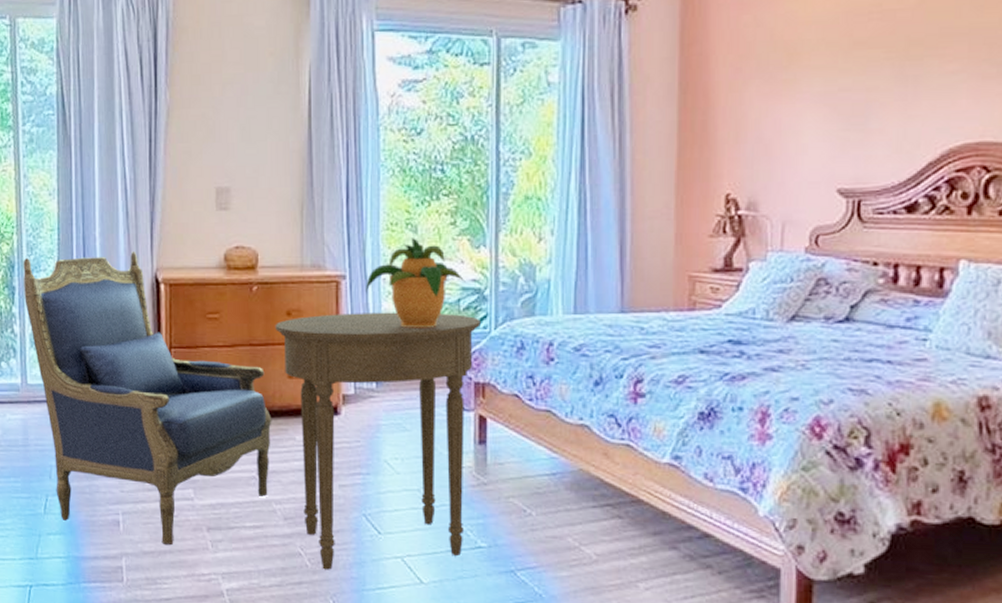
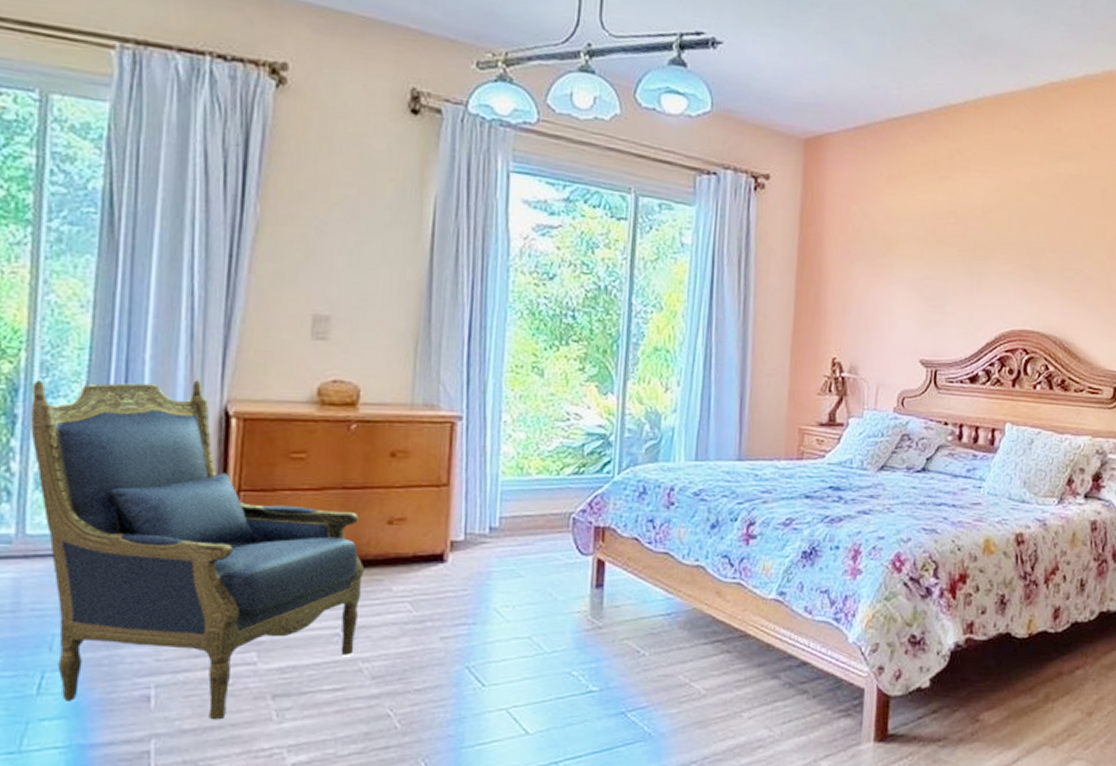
side table: present [275,312,481,570] -> none [375,455,604,730]
potted plant: present [366,238,466,328] -> none [484,381,591,473]

